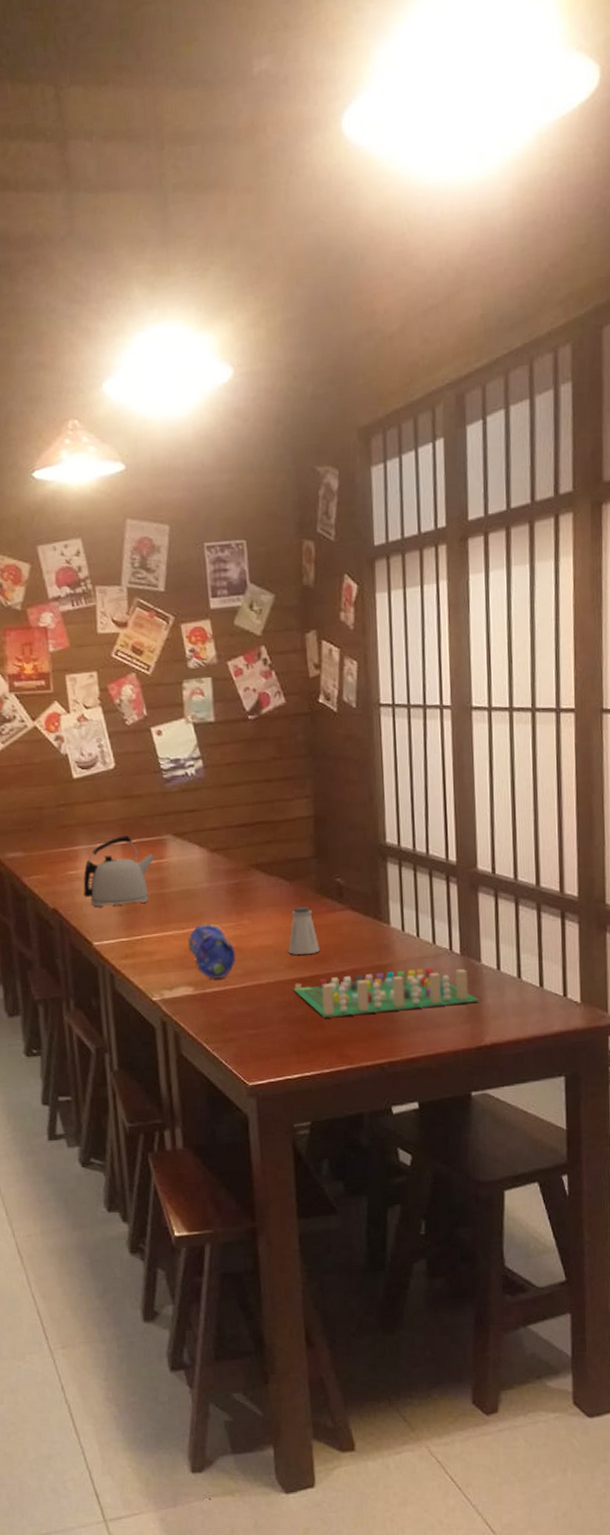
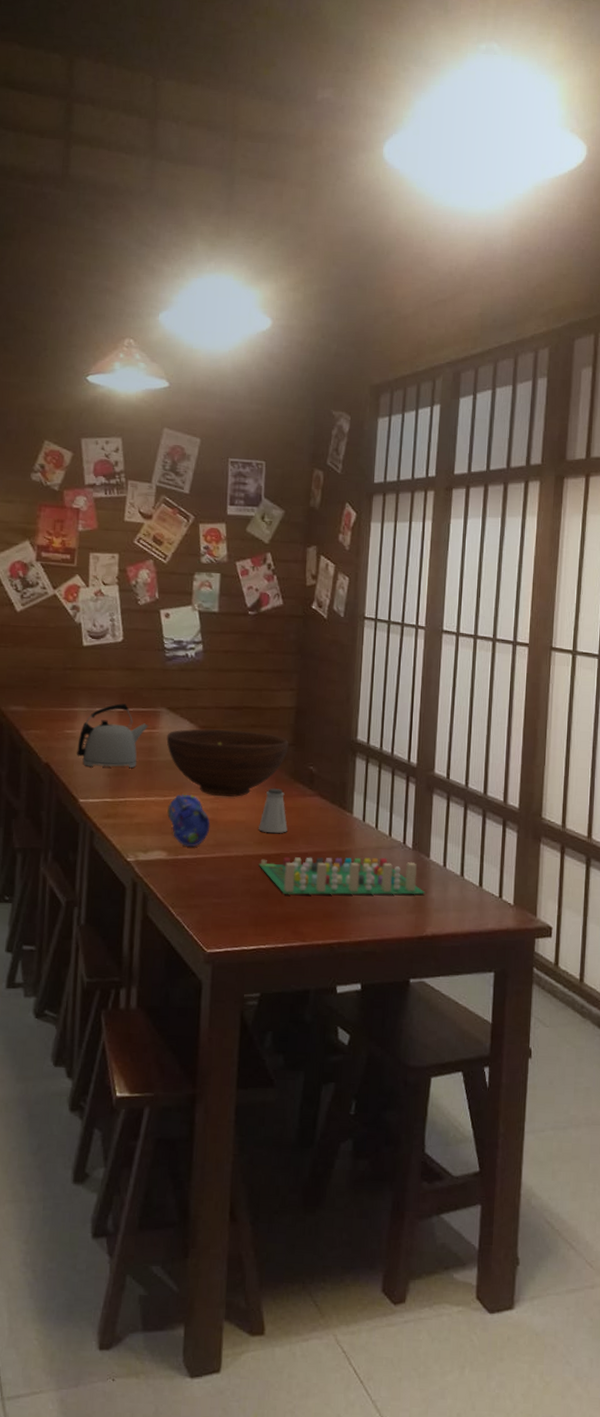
fruit bowl: none [176,848,311,922] -> present [166,728,289,797]

